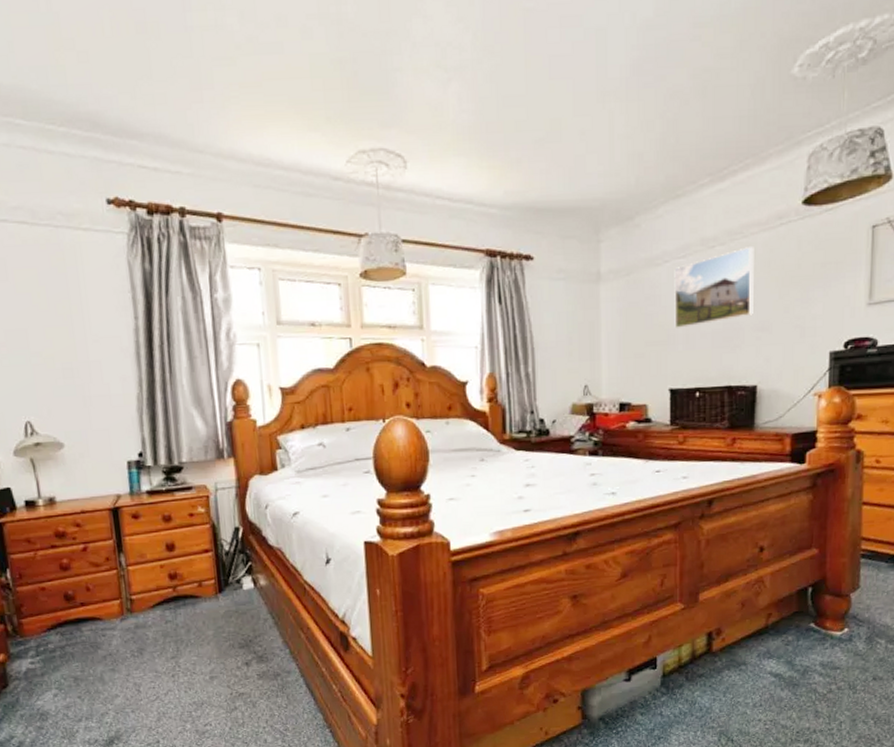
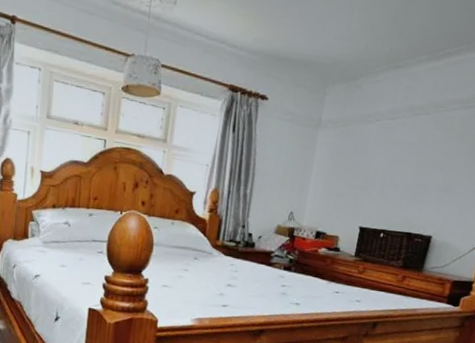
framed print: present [674,247,754,328] -> none [374,119,453,178]

